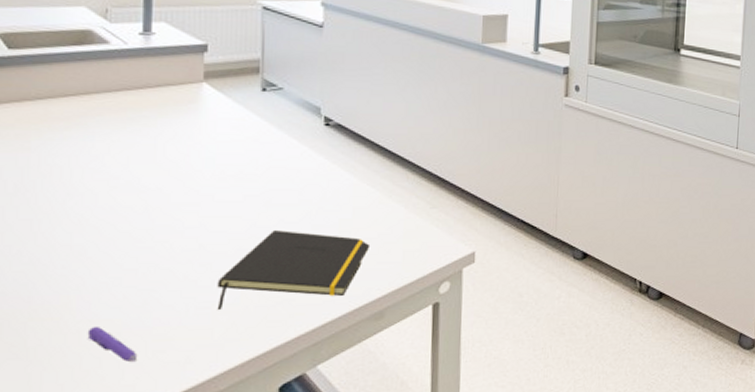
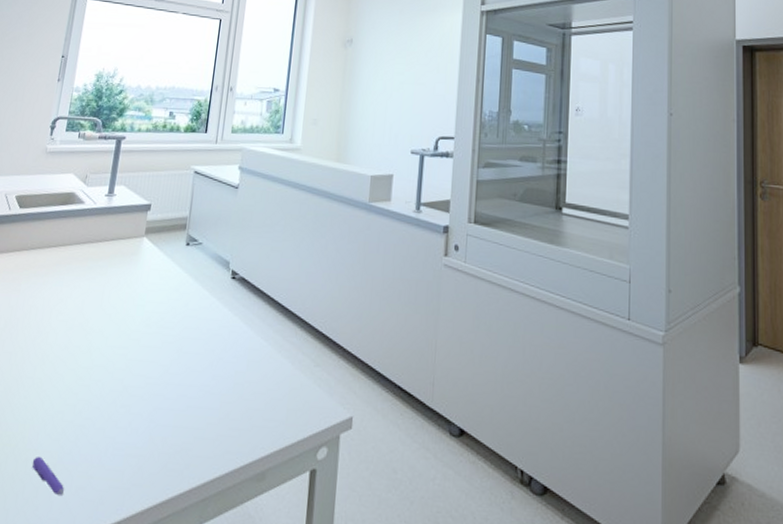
notepad: present [217,230,371,311] -> none [129,378,260,454]

